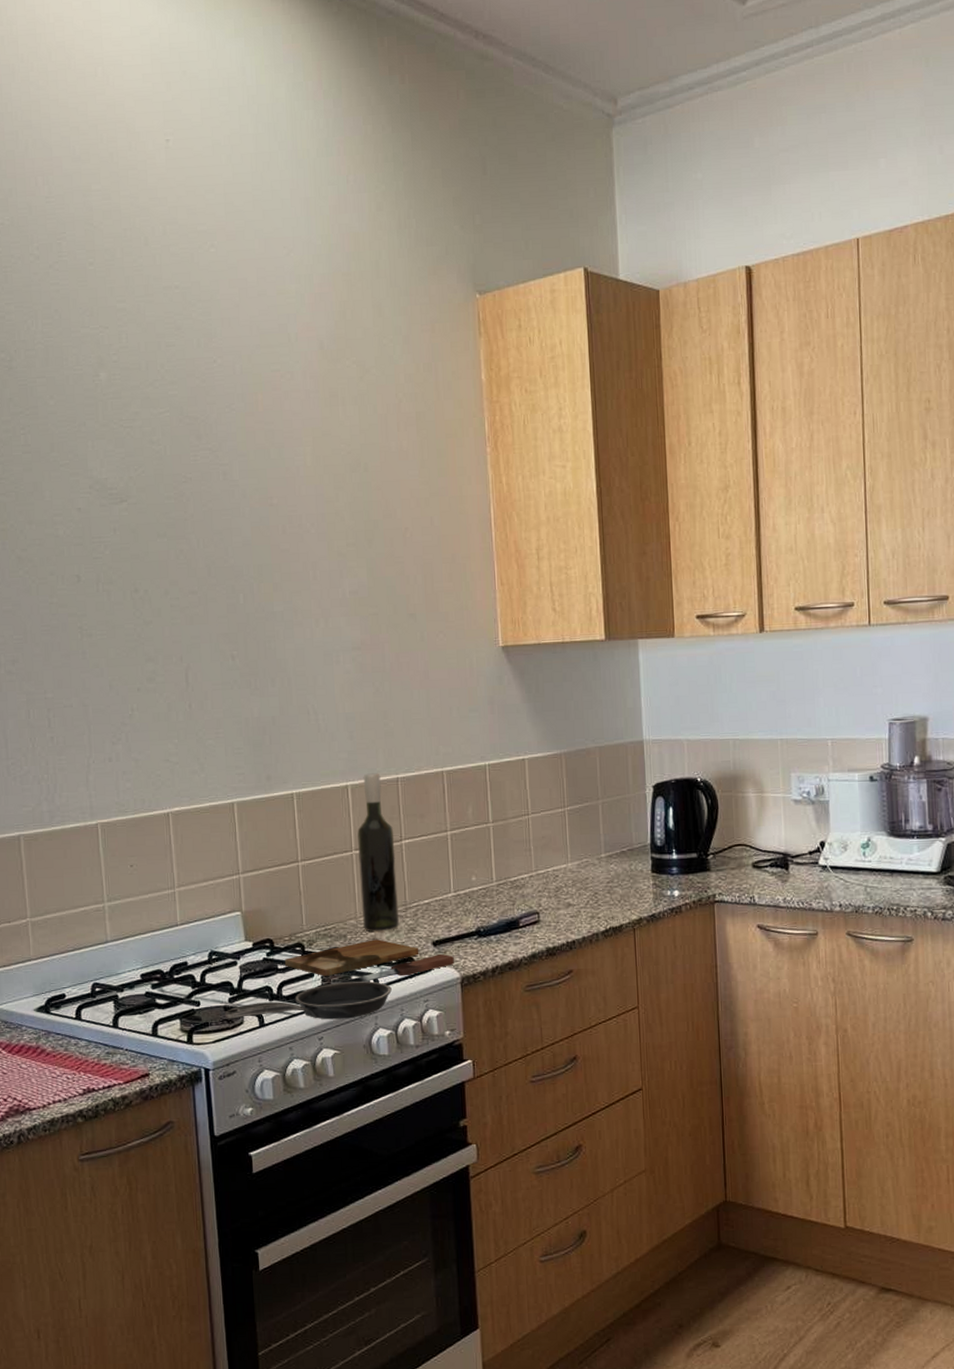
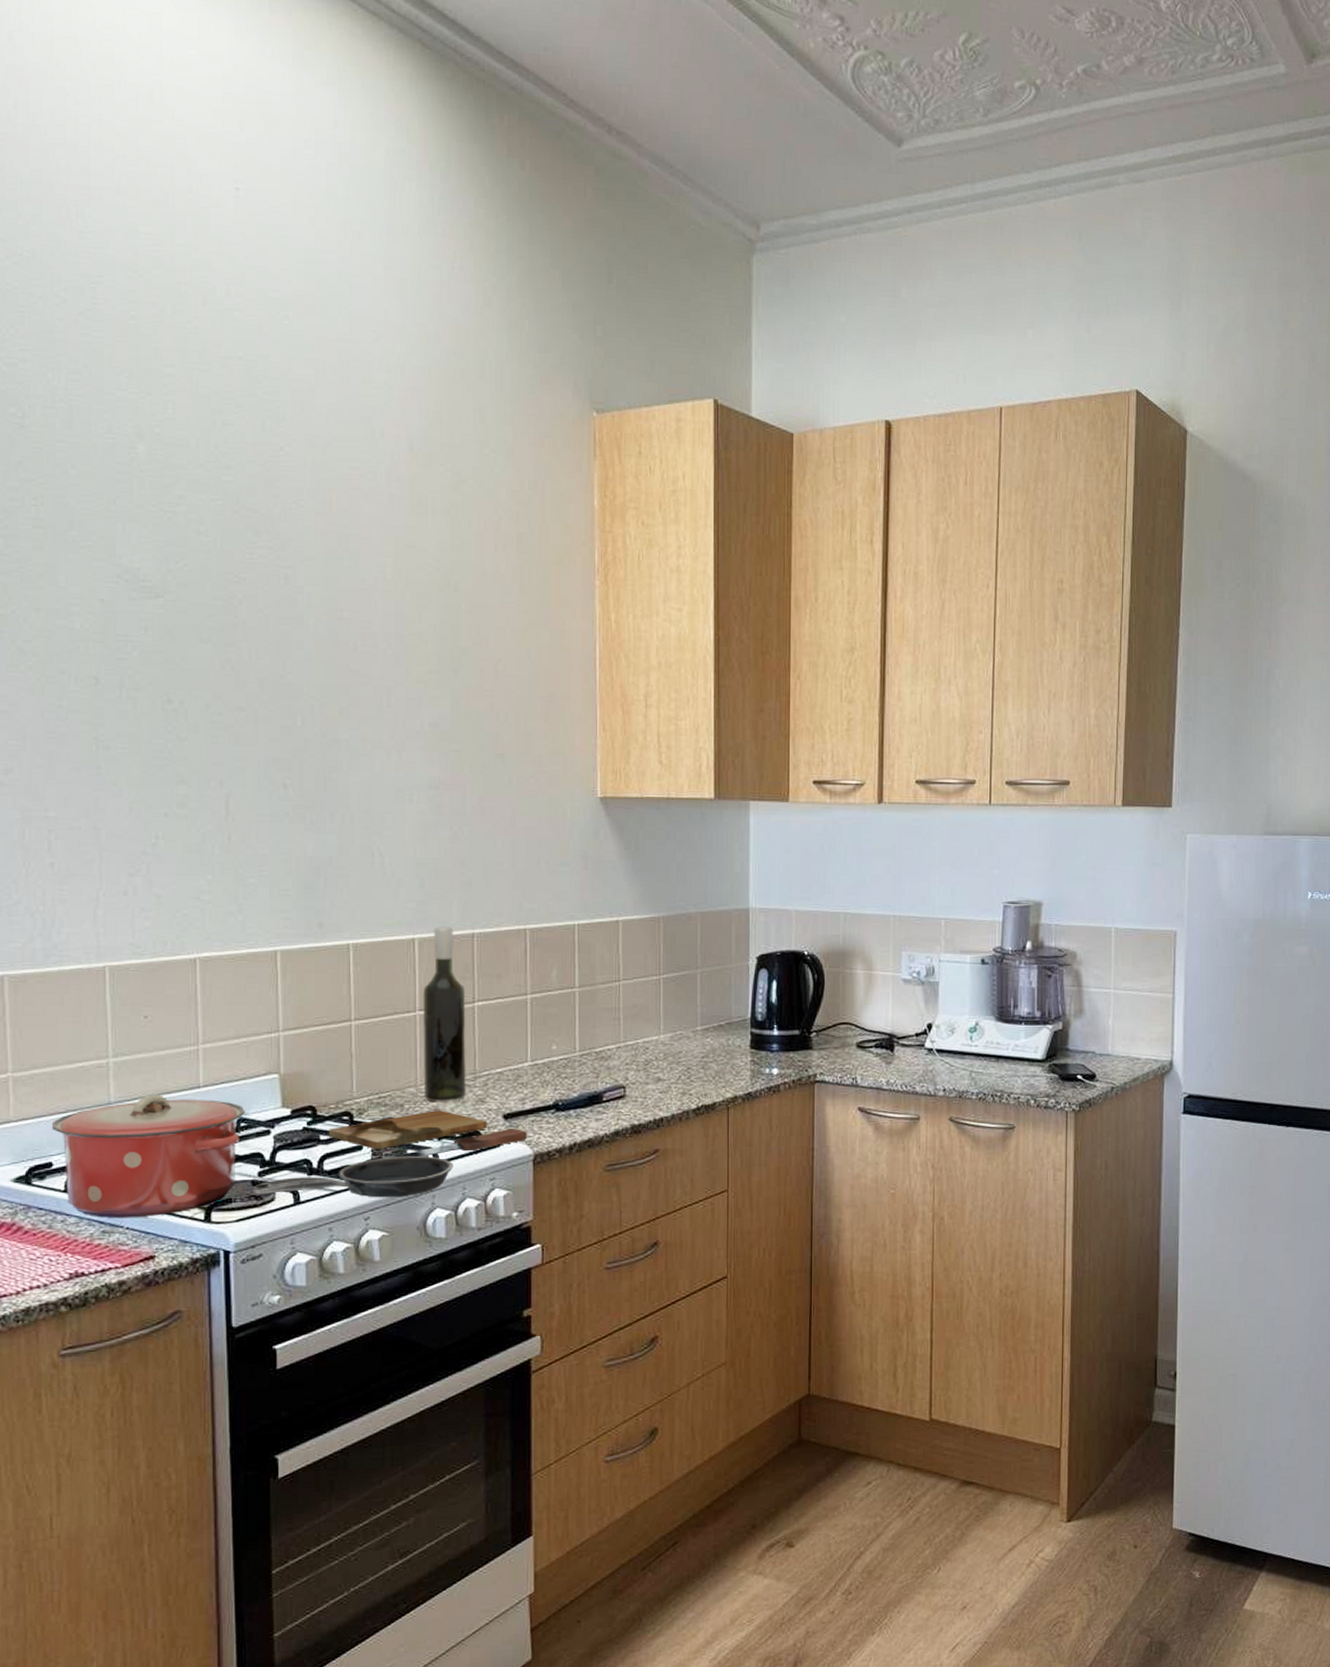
casserole: none [62,932,215,1041] -> present [51,1093,245,1219]

